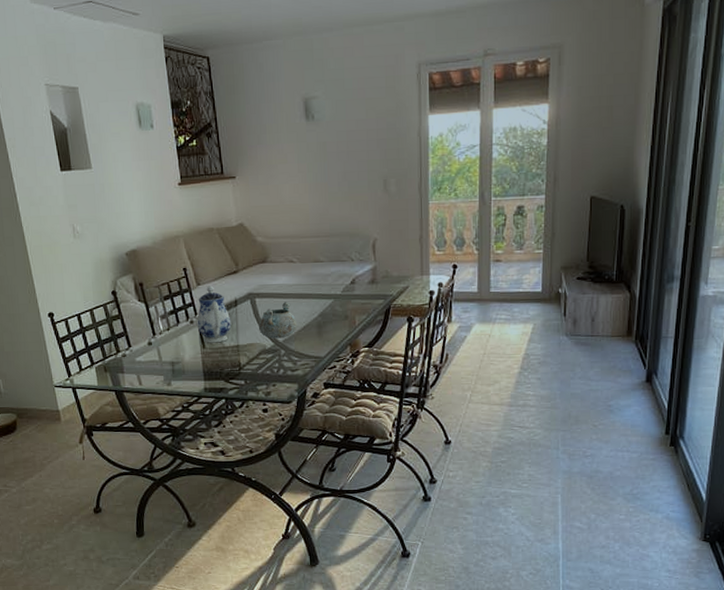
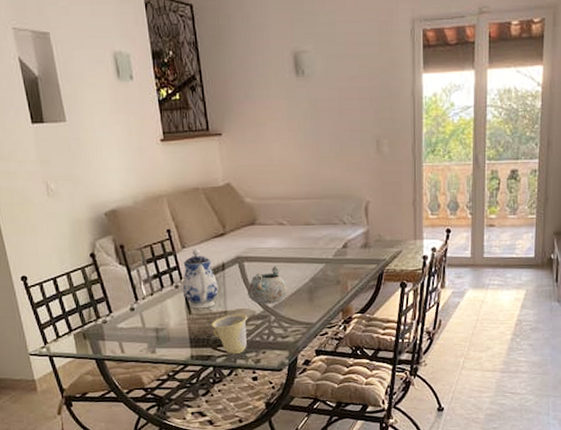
cup: none [224,348,259,387] -> present [211,314,248,355]

